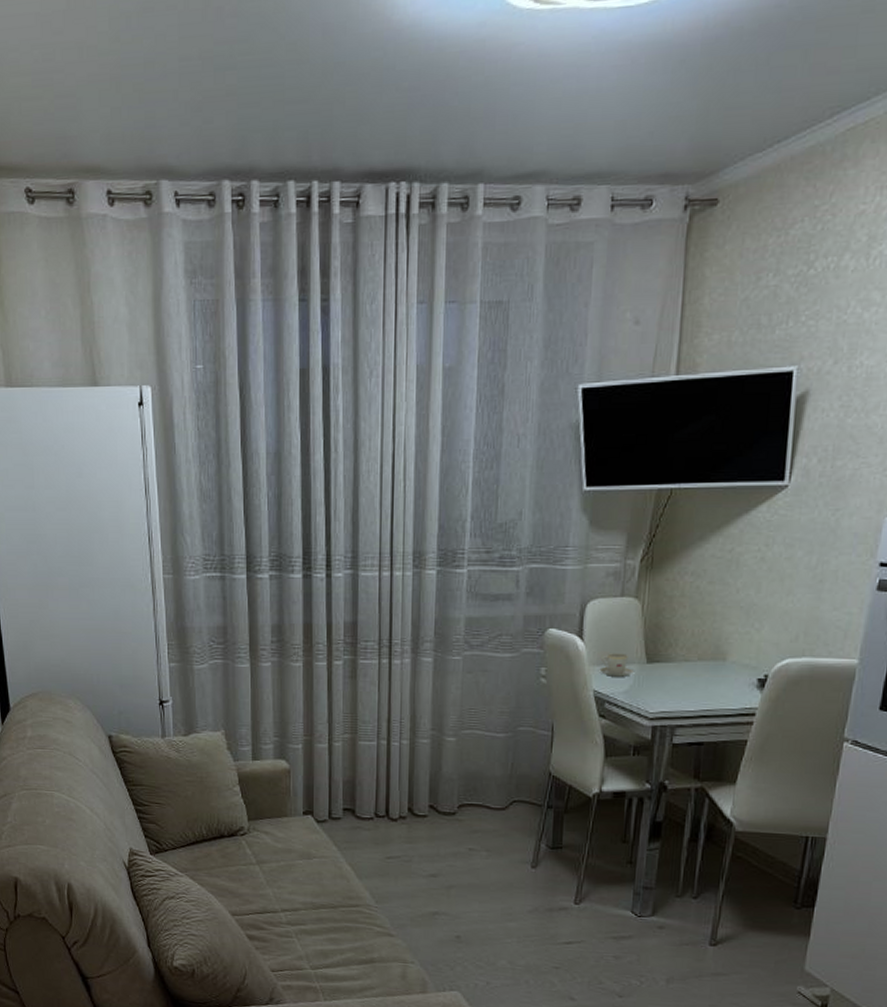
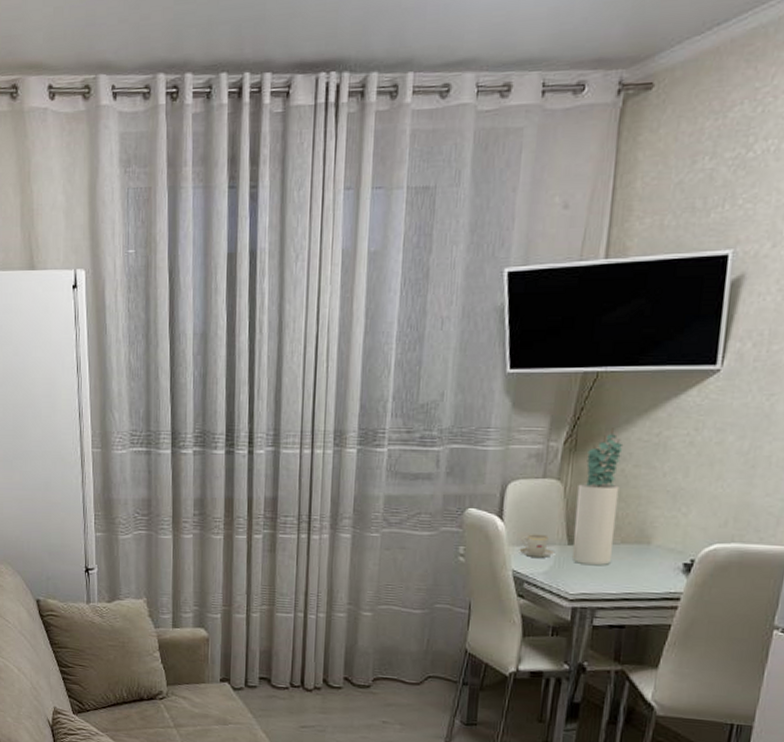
vase: none [650,545,698,684] -> present [571,428,624,566]

